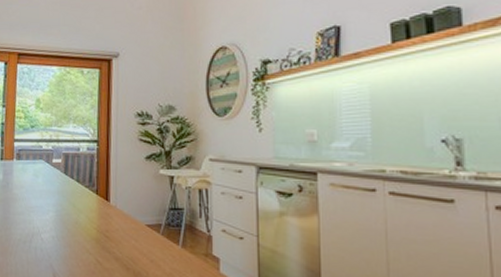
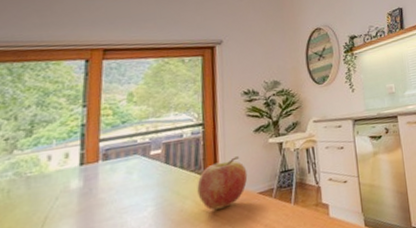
fruit: none [90,181,137,231] -> present [197,156,248,211]

